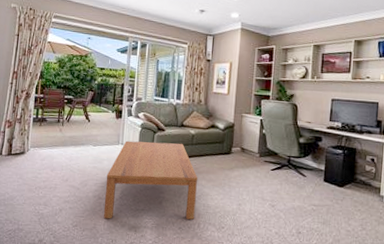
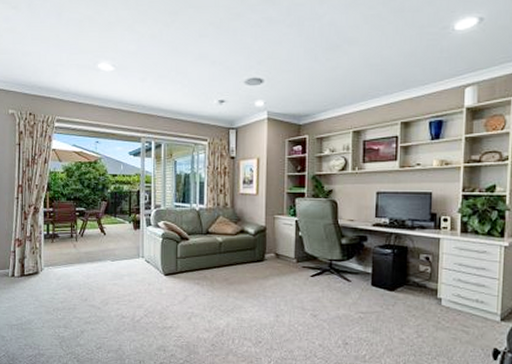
coffee table: present [104,140,198,220] -> none [128,252,229,339]

